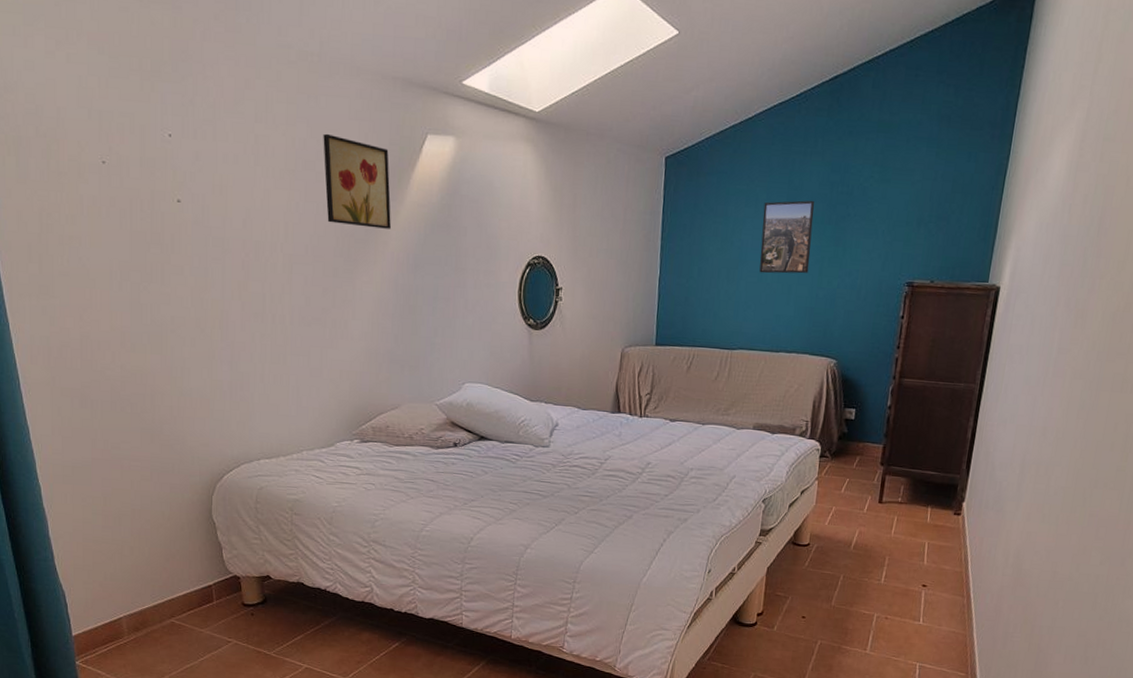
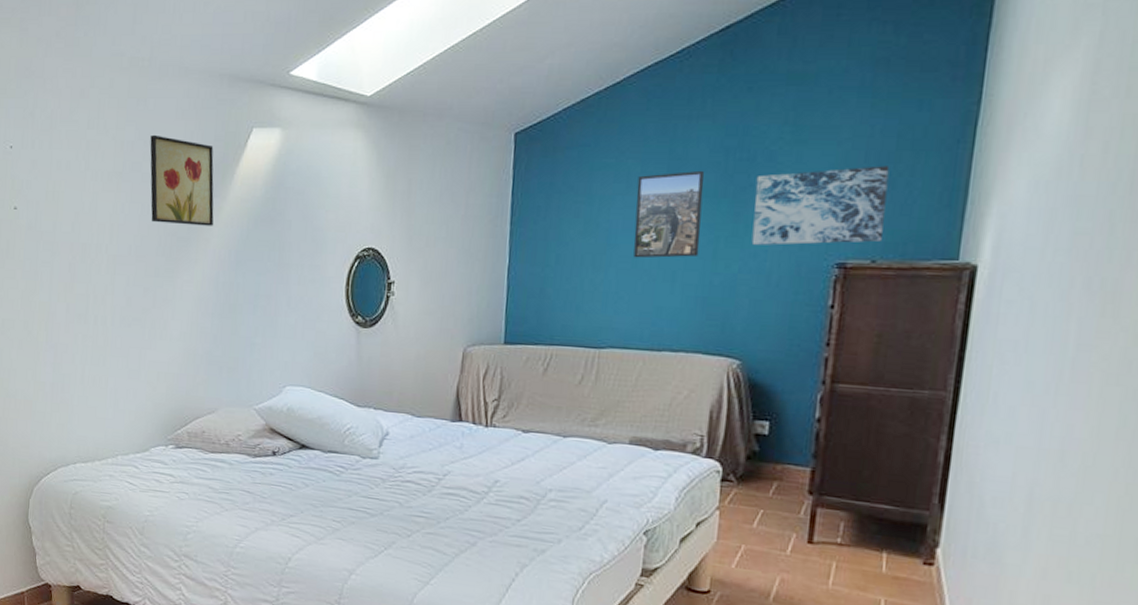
wall art: none [847,204,946,266] -> present [751,165,890,245]

